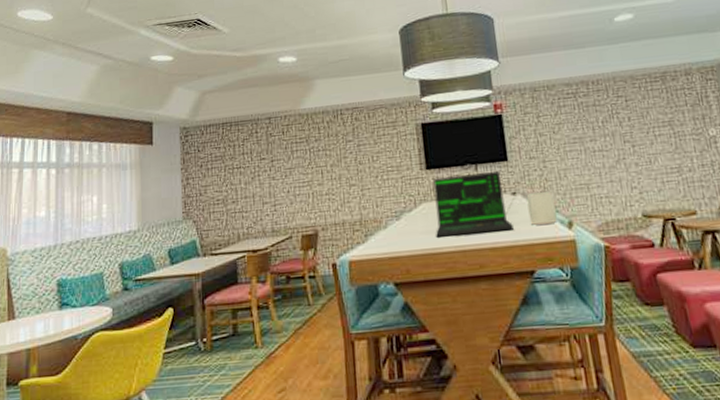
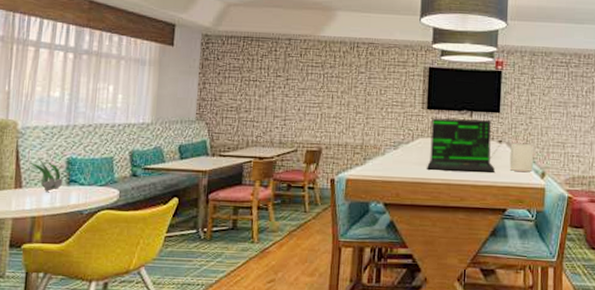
plant: none [20,283,55,320] -> present [29,157,63,192]

